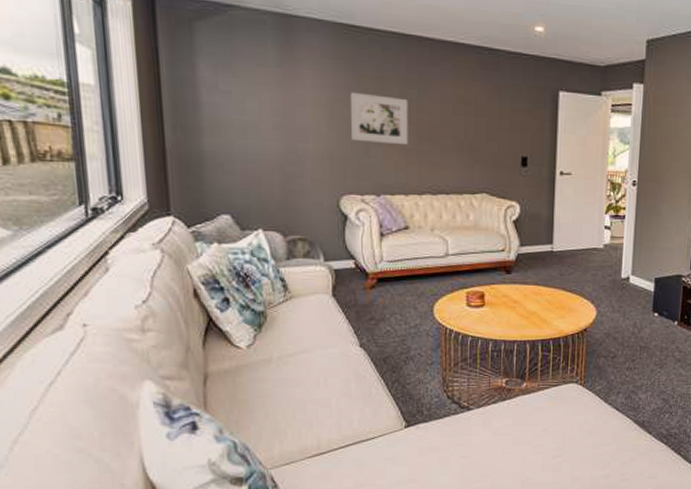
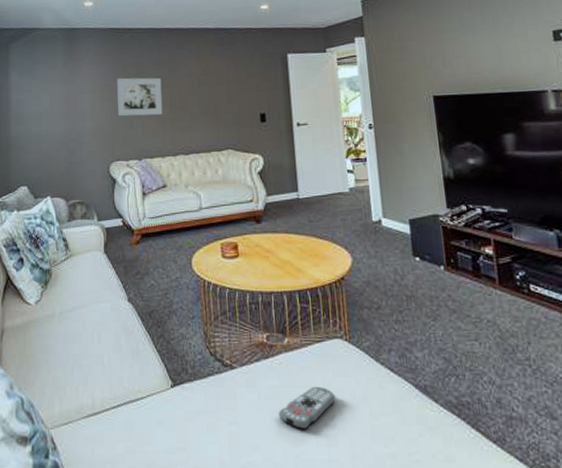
remote control: none [509,423,564,459] -> present [278,386,336,429]

